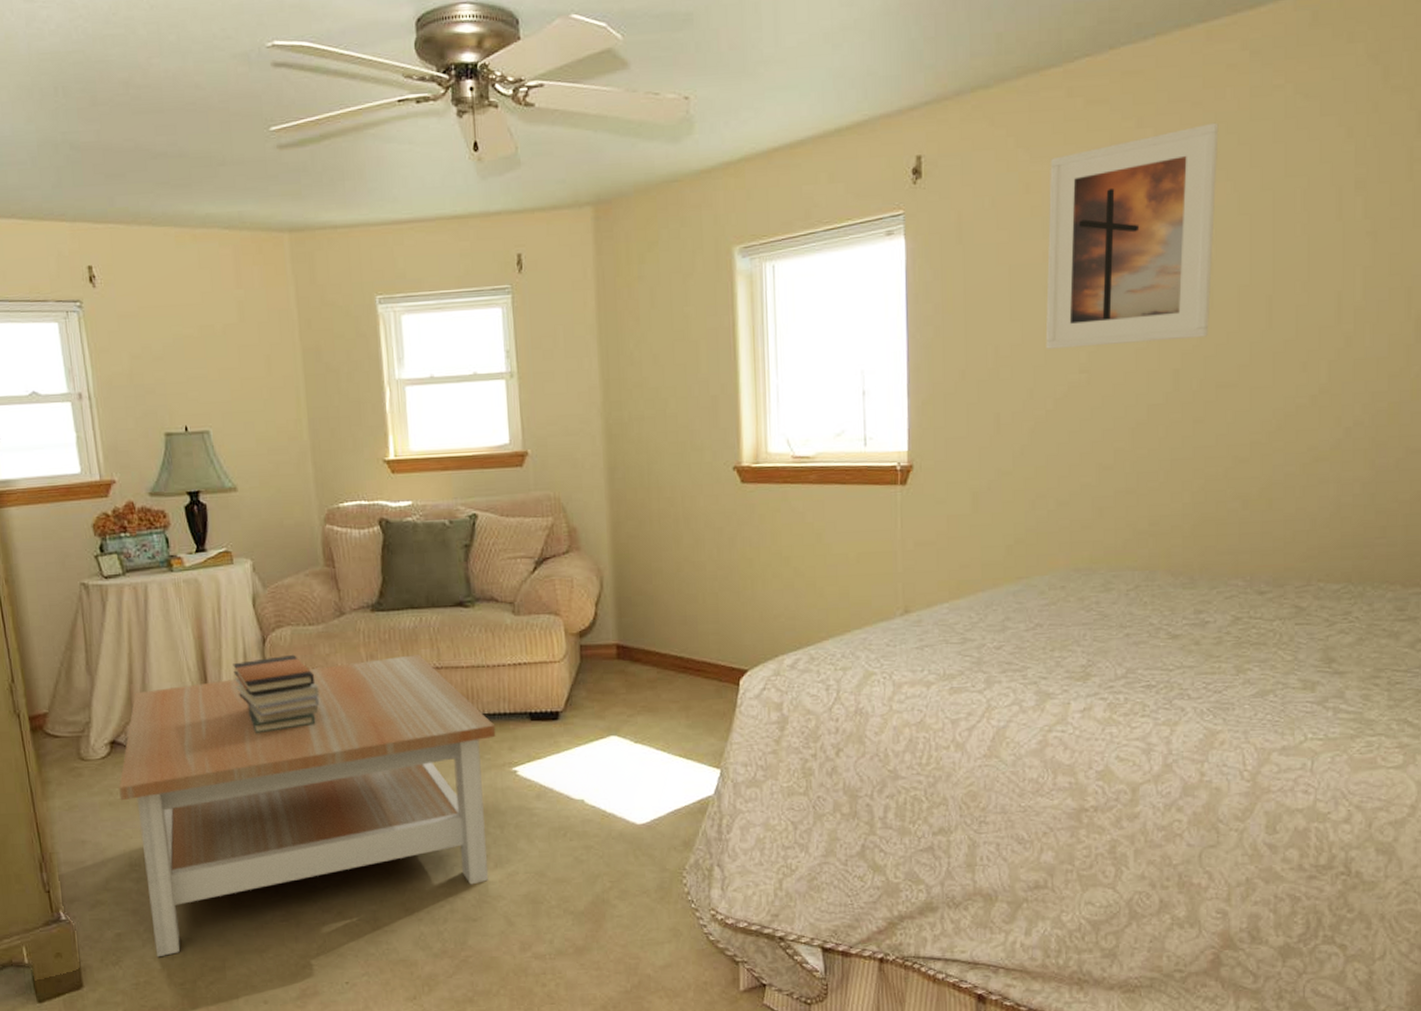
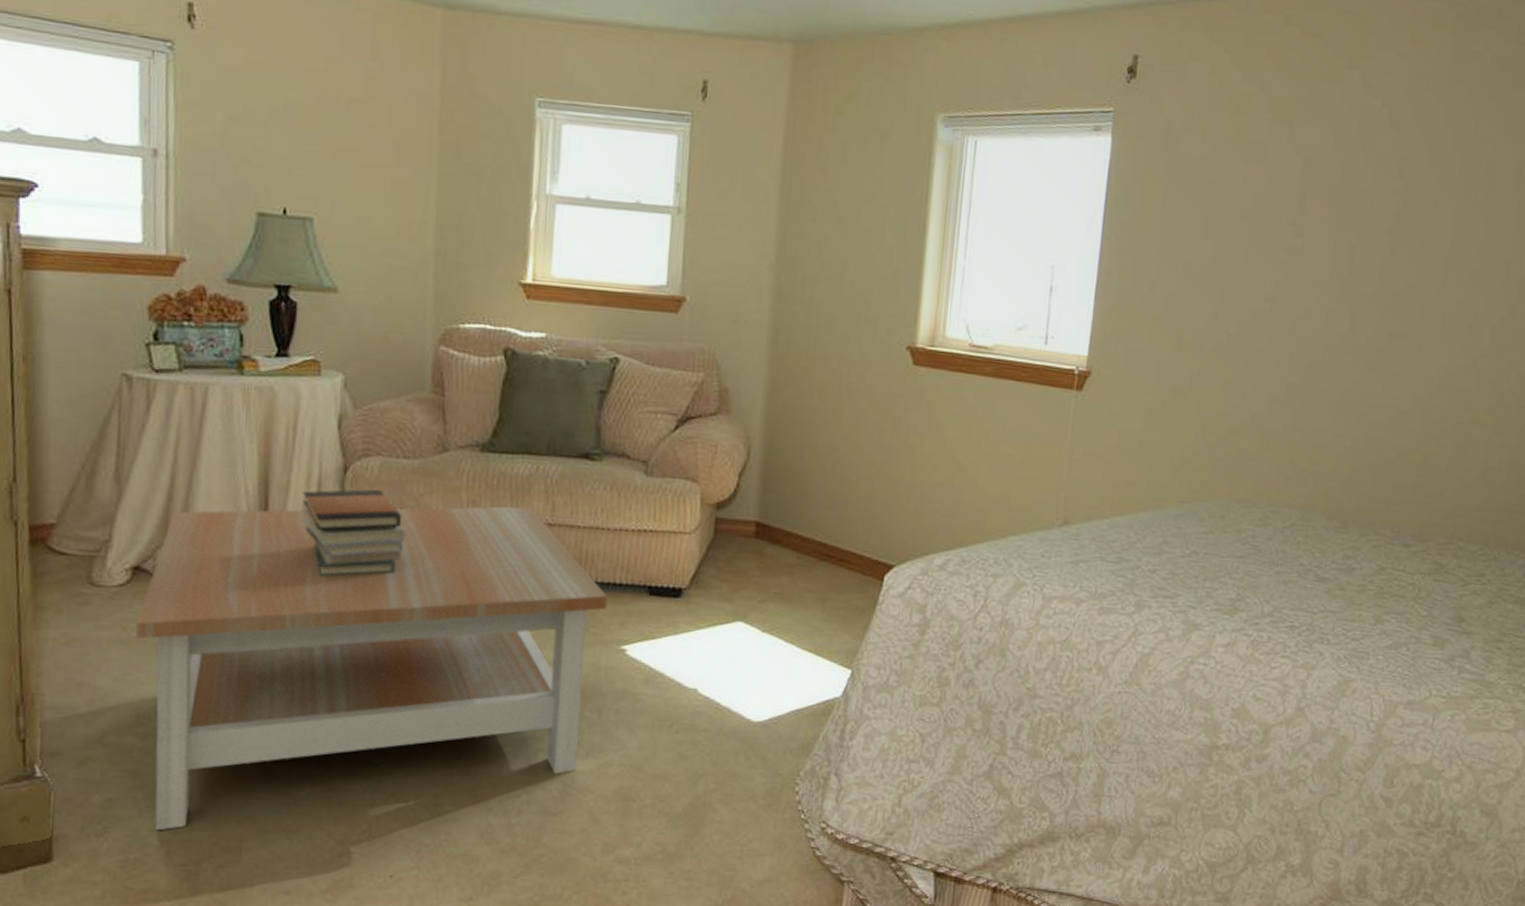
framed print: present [1045,122,1219,349] -> none [1235,76,1421,285]

